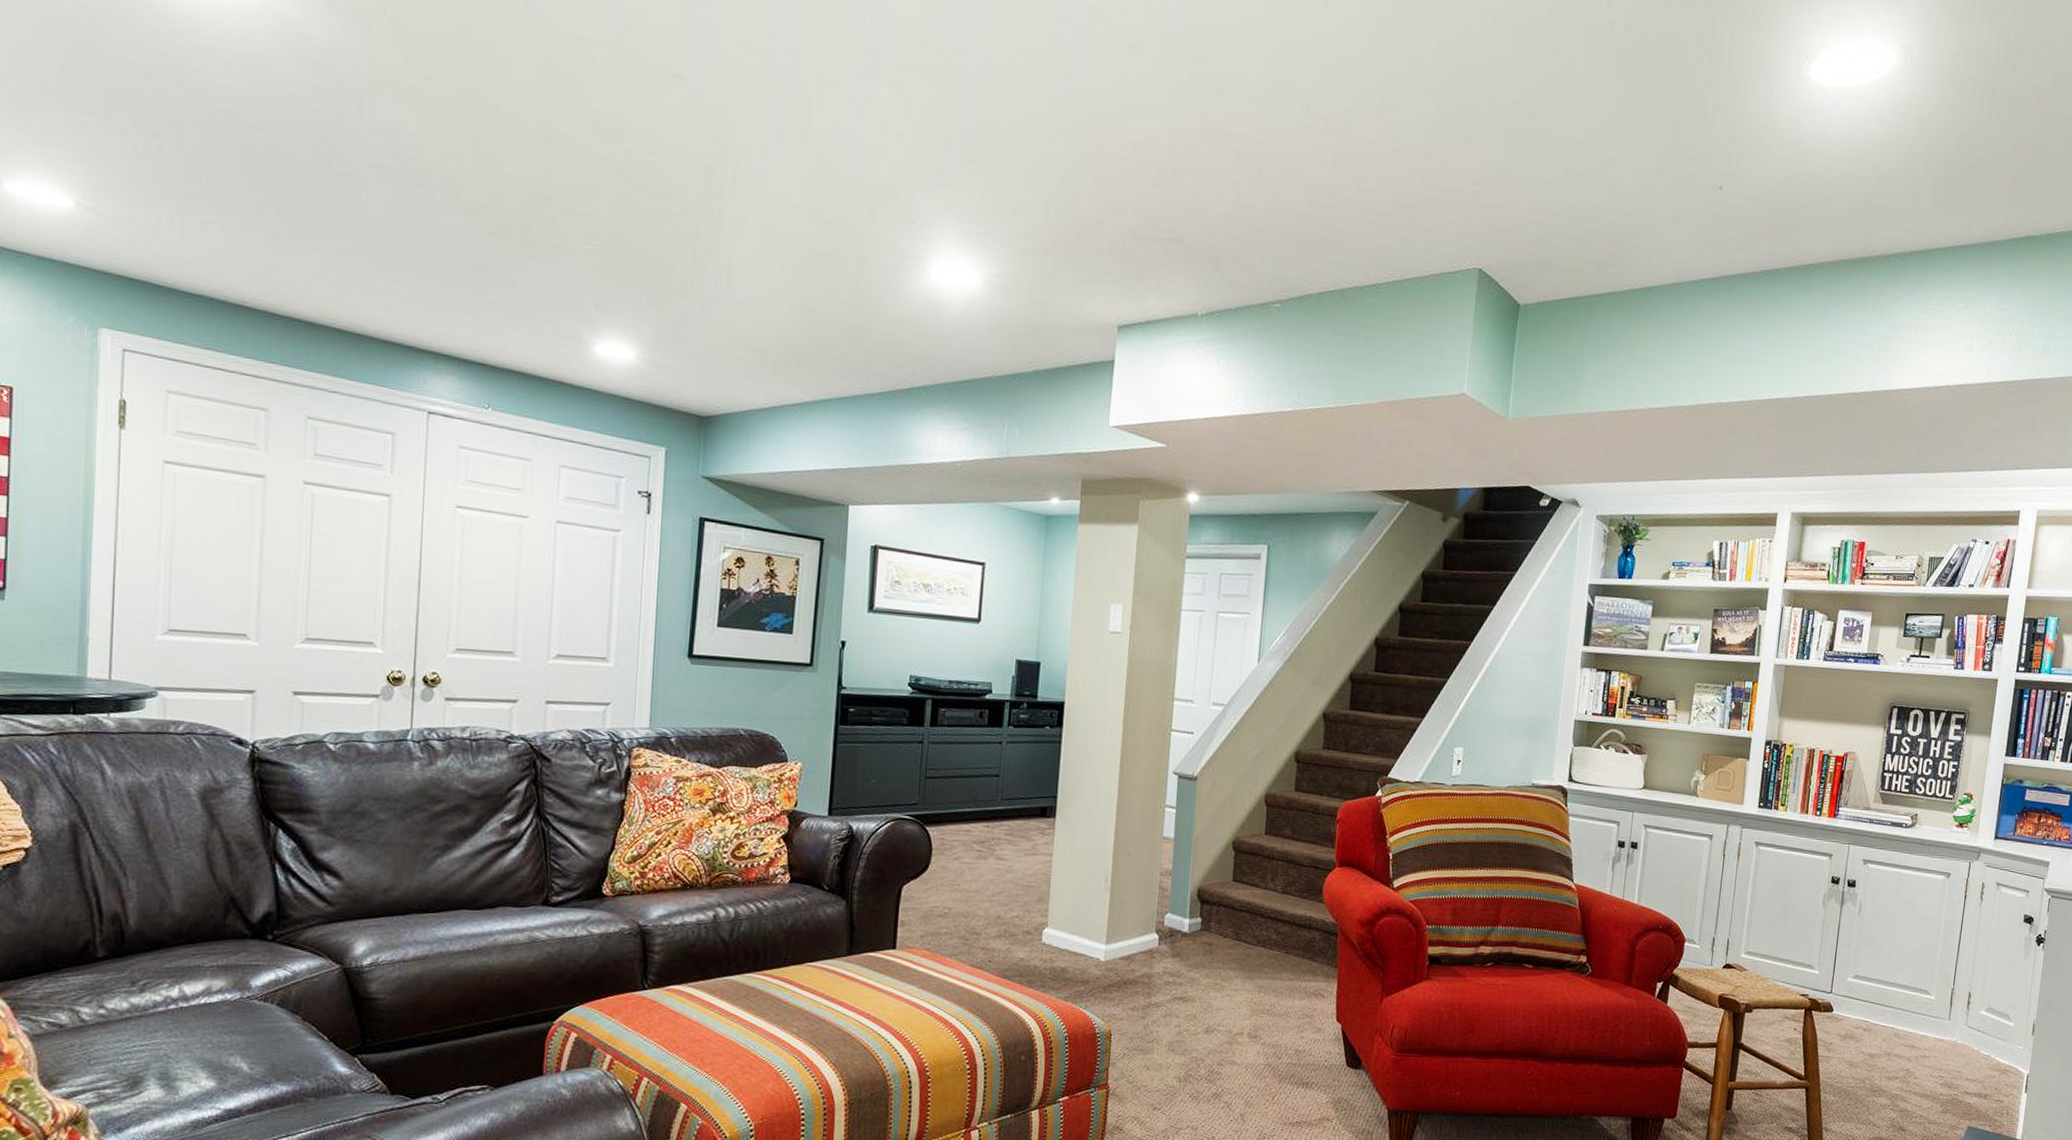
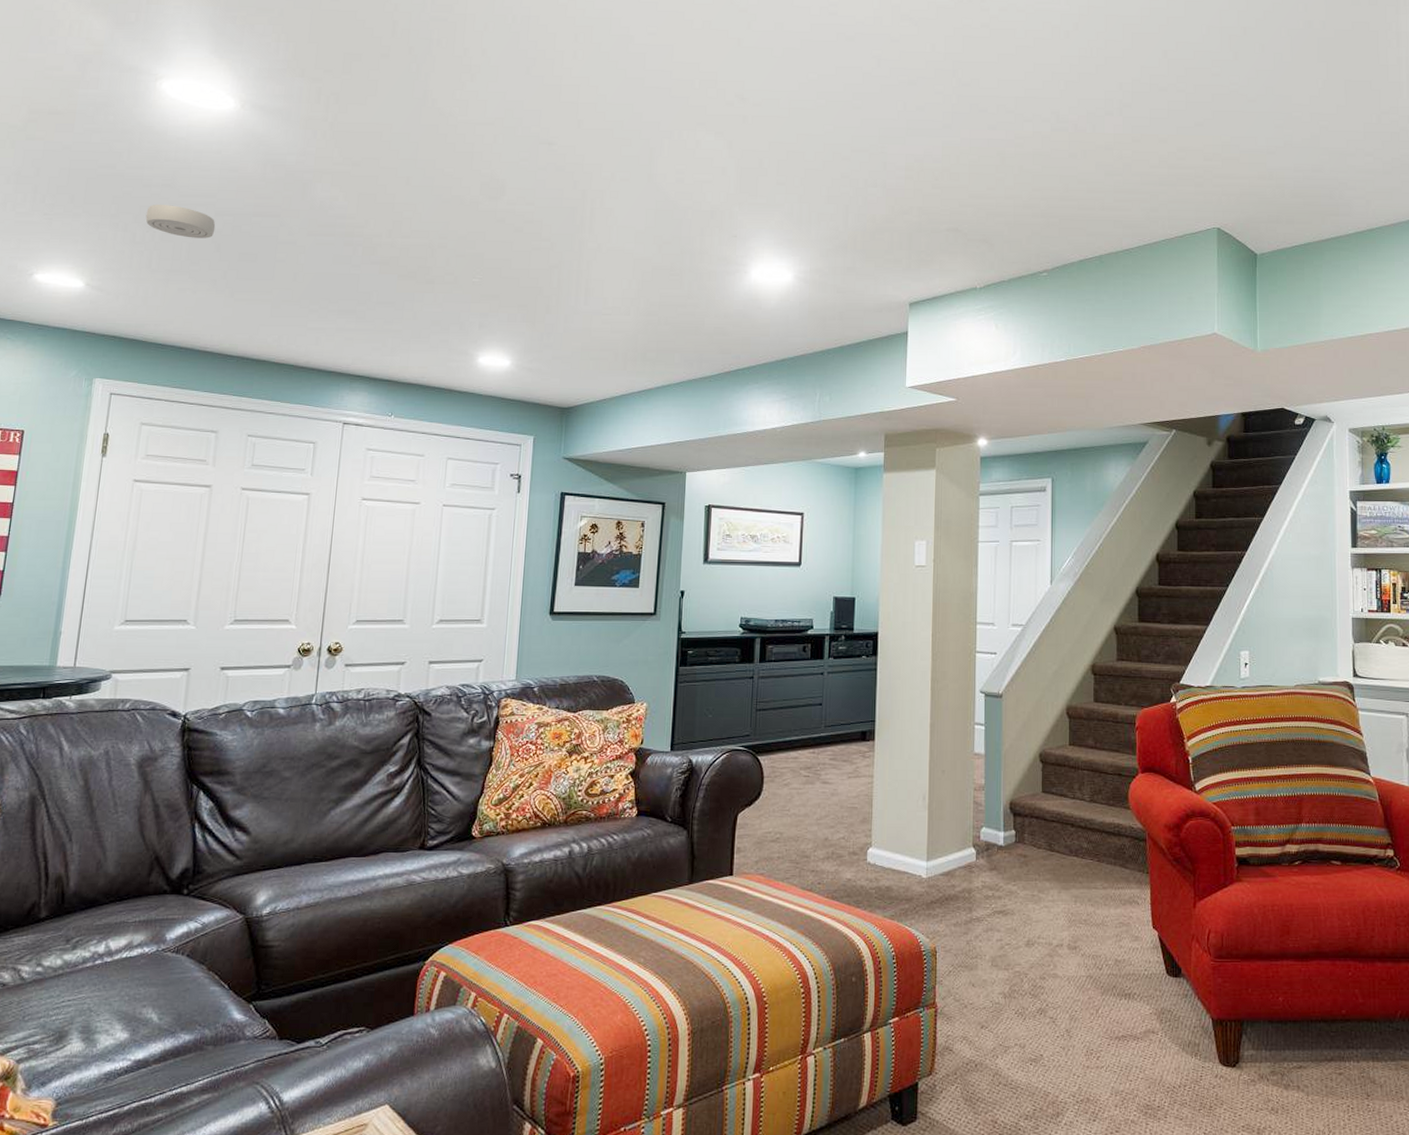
smoke detector: none [149,104,245,158] -> present [145,205,216,239]

